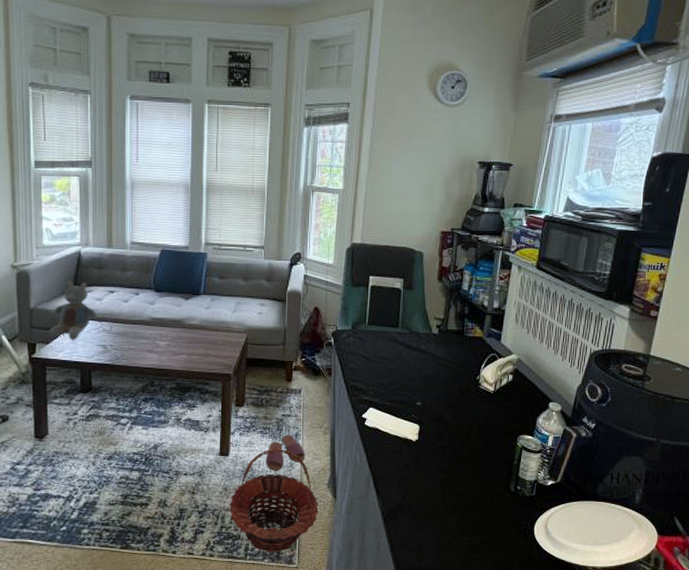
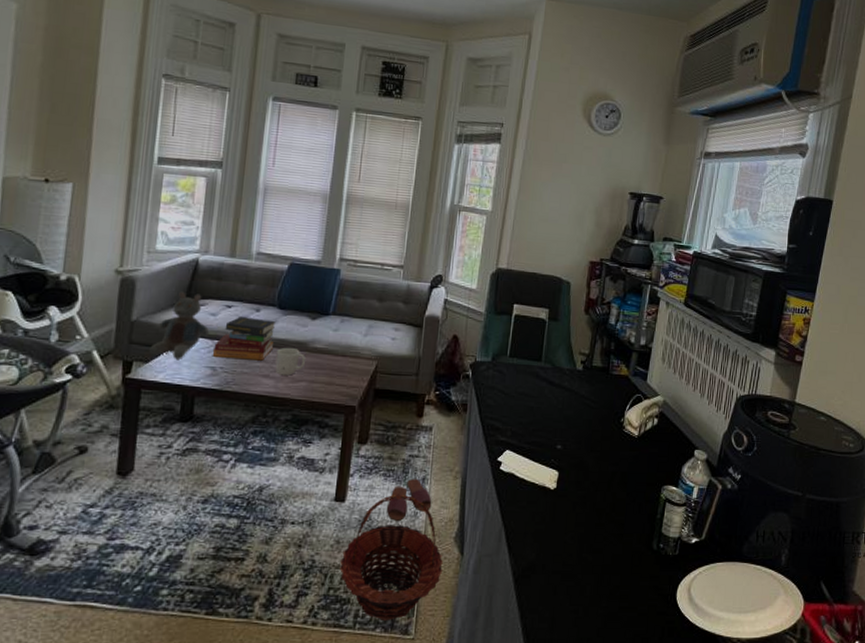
books: none [102,300,153,338] -> present [212,317,275,361]
mug: none [157,325,183,350] -> present [275,347,305,376]

